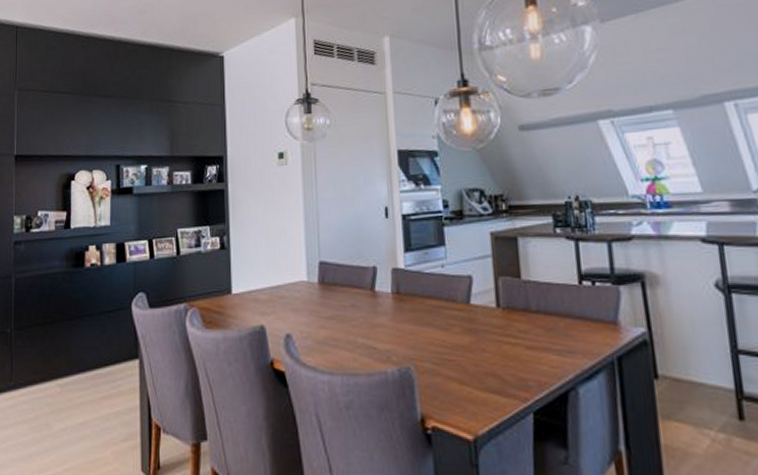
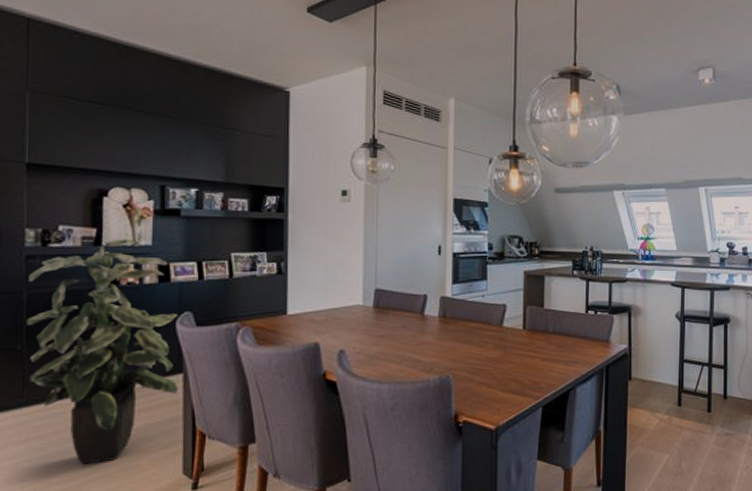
indoor plant: none [14,221,136,453] -> present [26,239,179,465]

